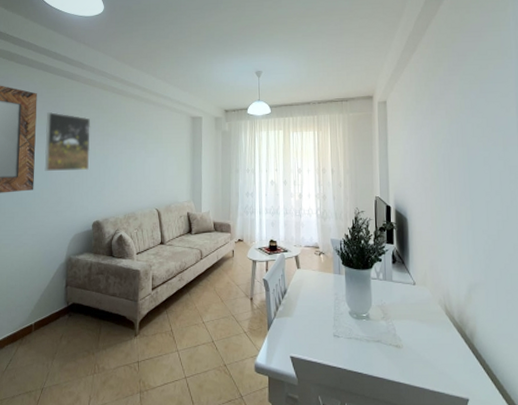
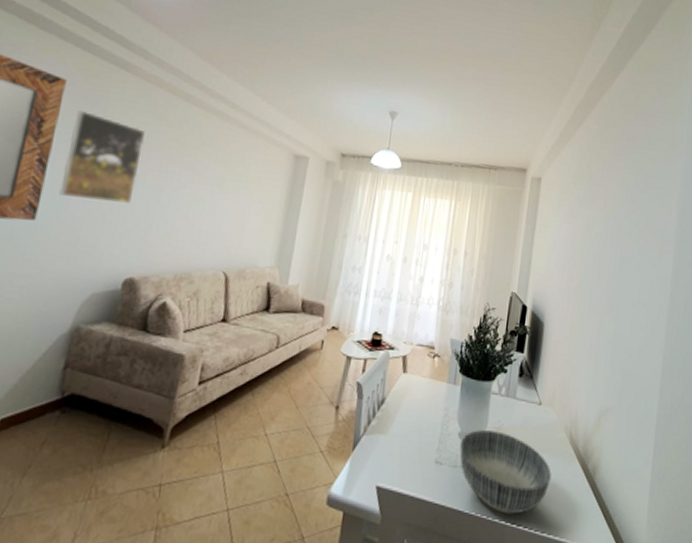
bowl: none [352,308,434,374] -> present [459,430,552,514]

